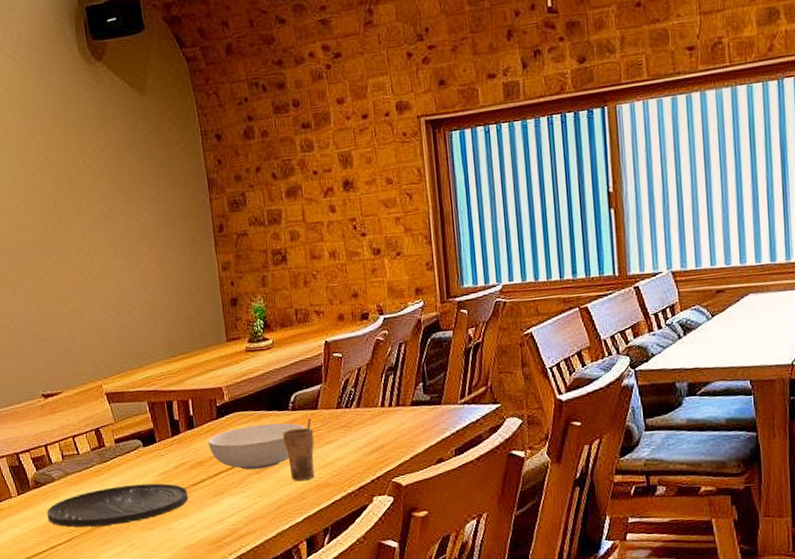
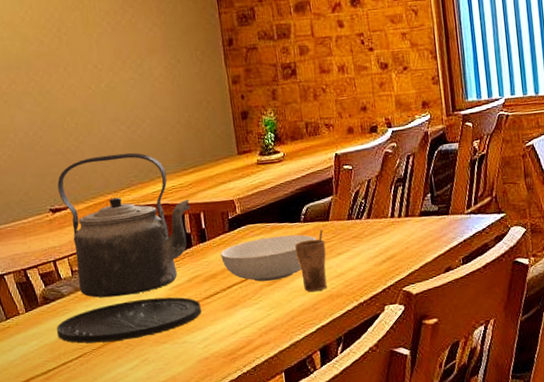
kettle: none [49,339,179,483] -> present [57,152,191,298]

